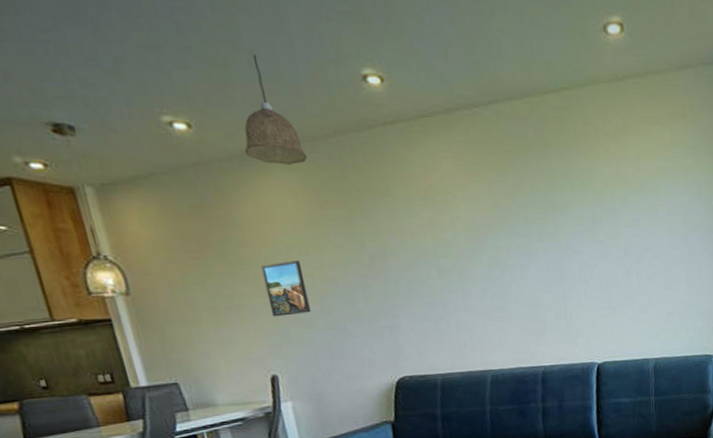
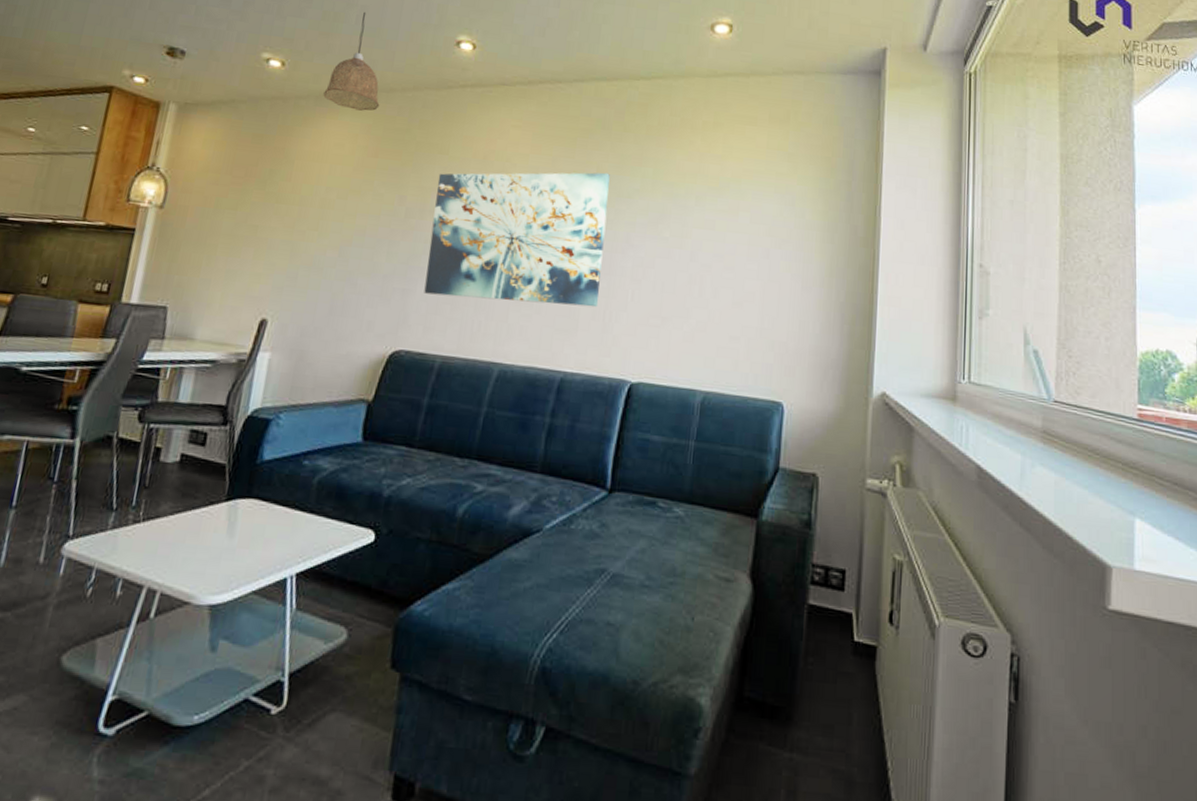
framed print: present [261,261,311,317] -> none [287,201,335,259]
wall art: none [388,190,559,326] -> present [424,172,610,307]

